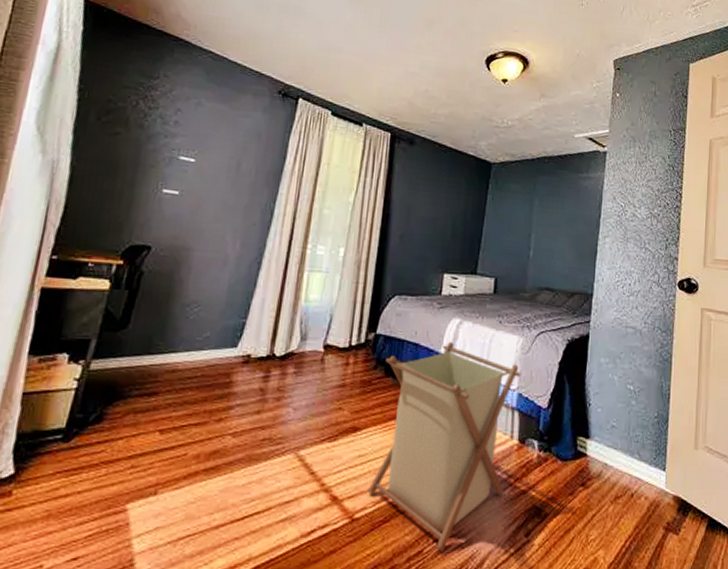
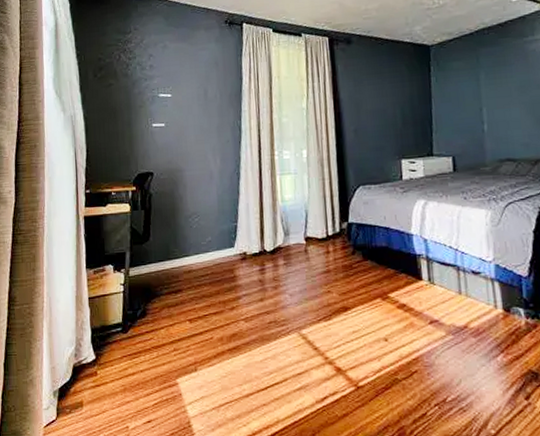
laundry basket: present [368,341,521,552] -> none [361,221,496,415]

